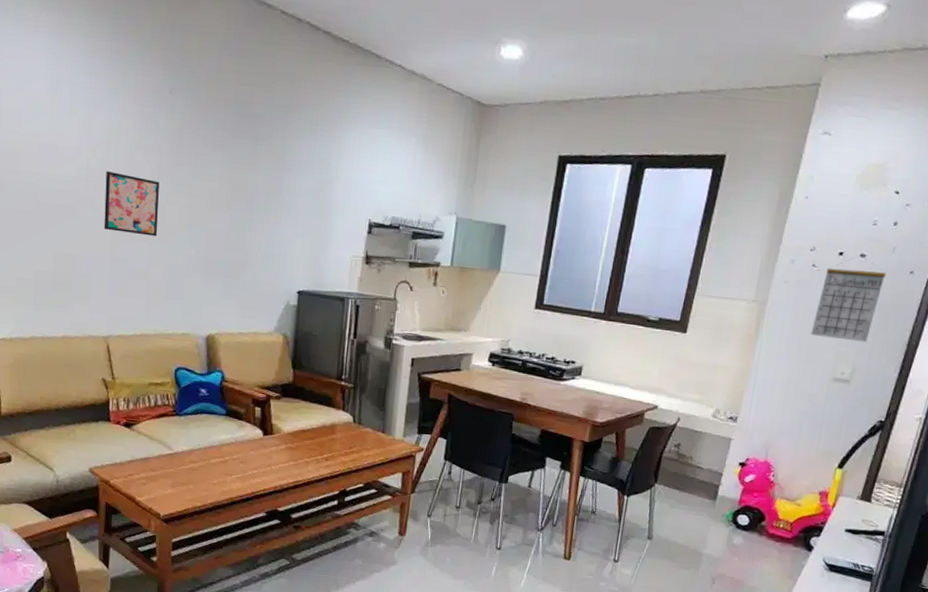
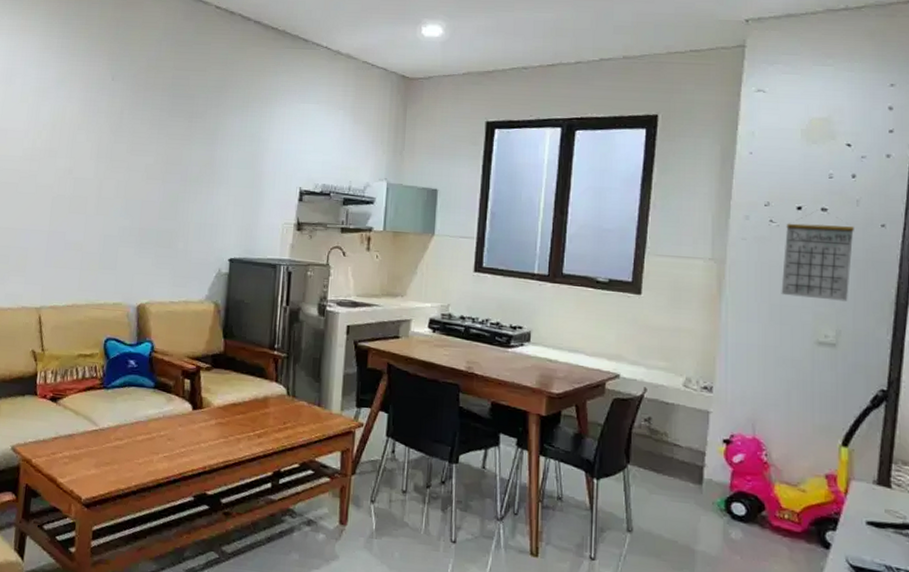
wall art: present [103,170,159,237] -> none [44,150,99,209]

